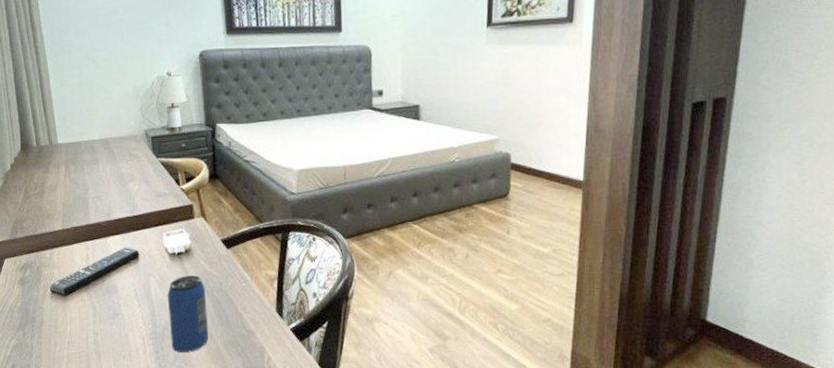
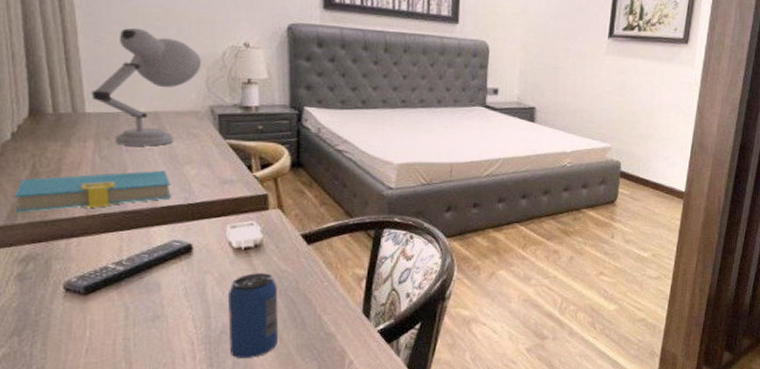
book: none [14,188,121,229] -> present [14,170,171,213]
desk lamp: none [60,69,137,169] -> present [91,27,202,146]

